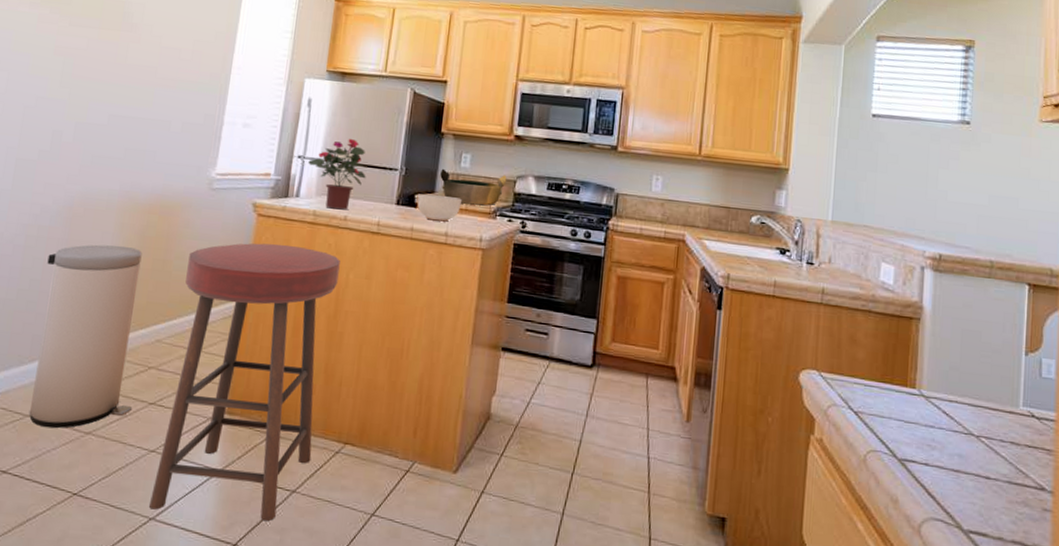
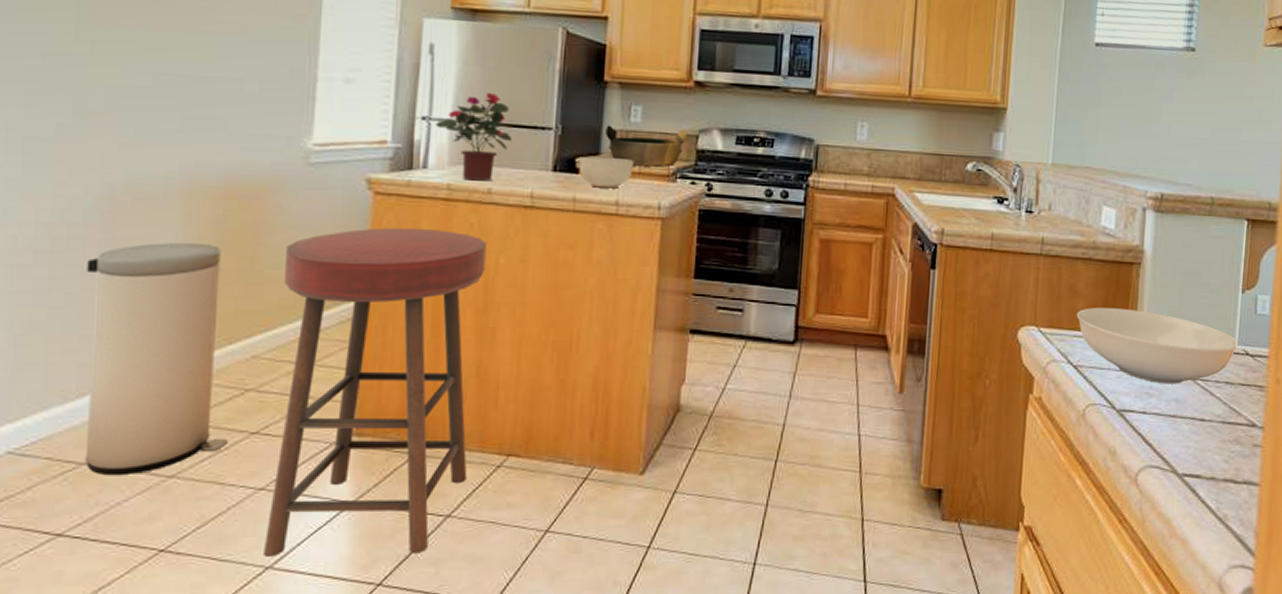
bowl: none [856,357,1023,440] -> present [1076,308,1238,384]

